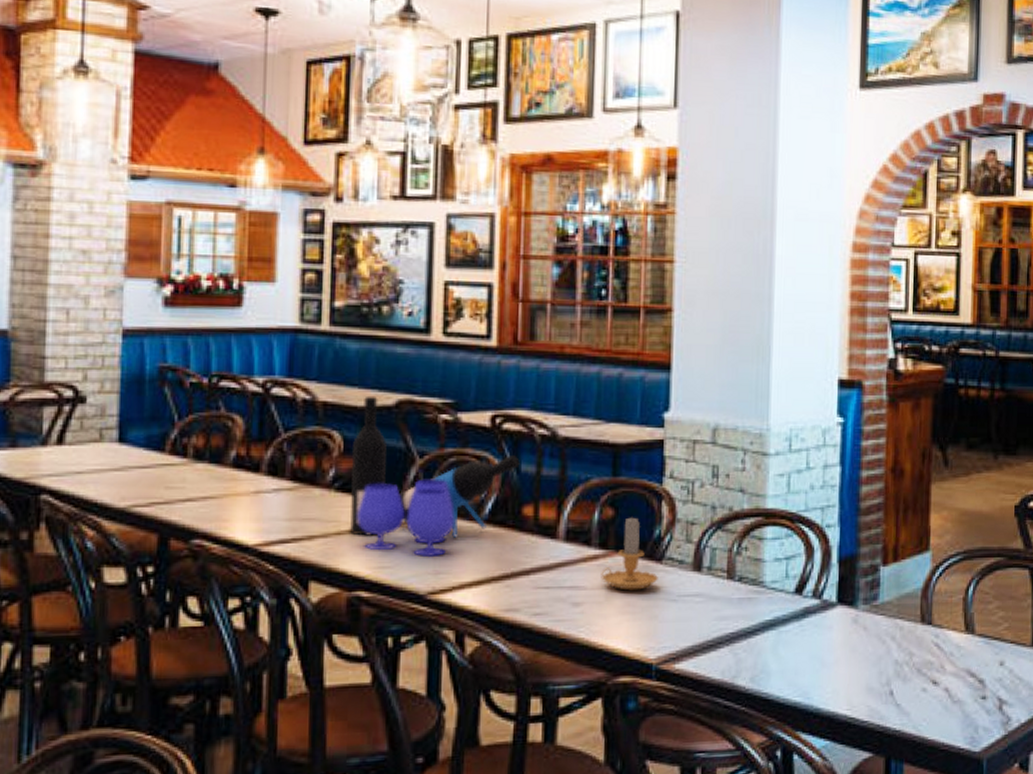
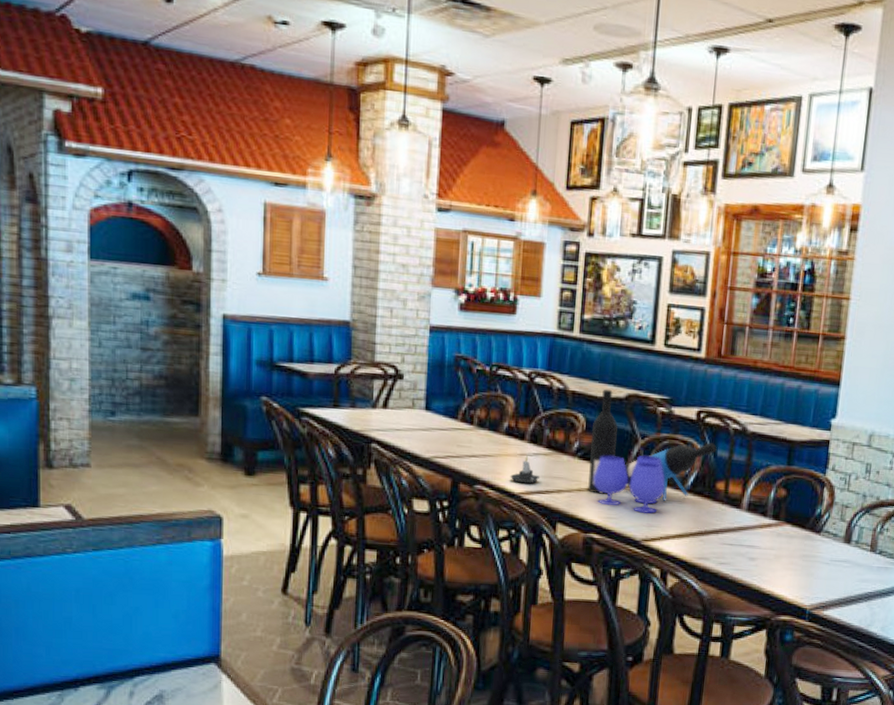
candle: none [241,493,284,531] -> present [510,456,541,484]
candle: present [601,514,658,591] -> none [772,495,816,553]

